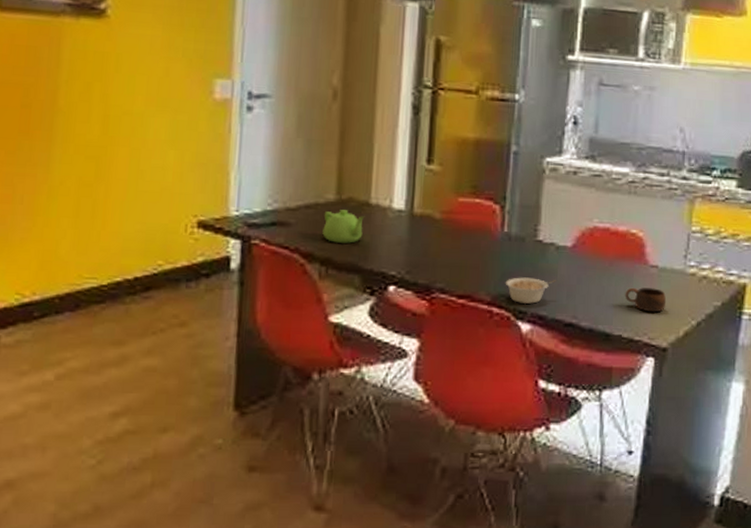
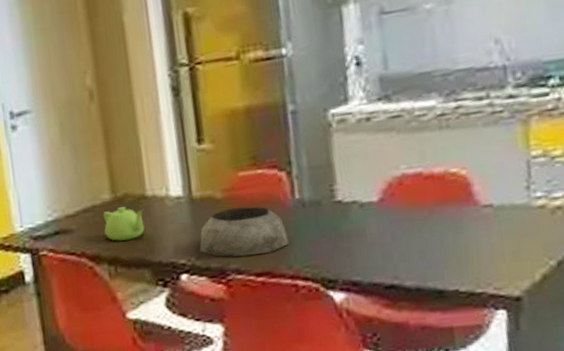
plant pot: none [411,230,492,278] -> present [199,206,289,257]
legume: present [505,277,557,305] -> none [306,240,368,273]
cup: present [625,287,667,313] -> none [454,230,512,259]

